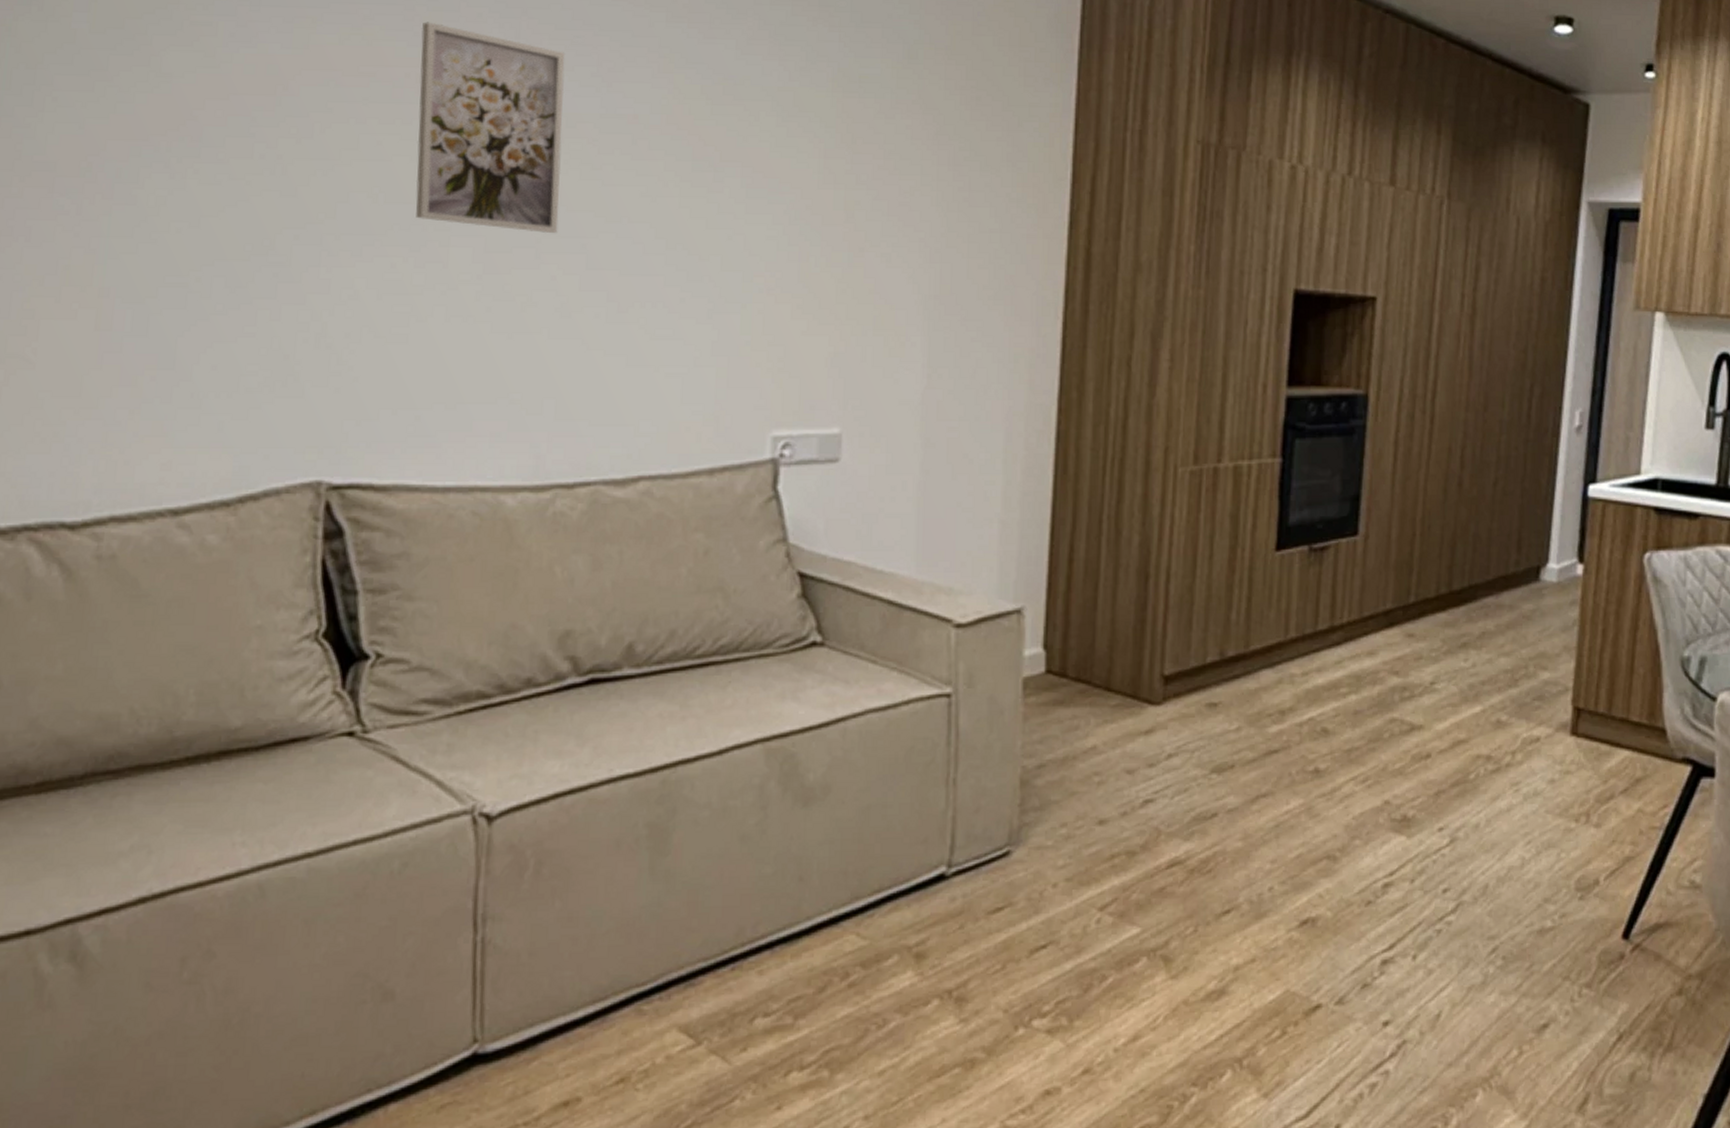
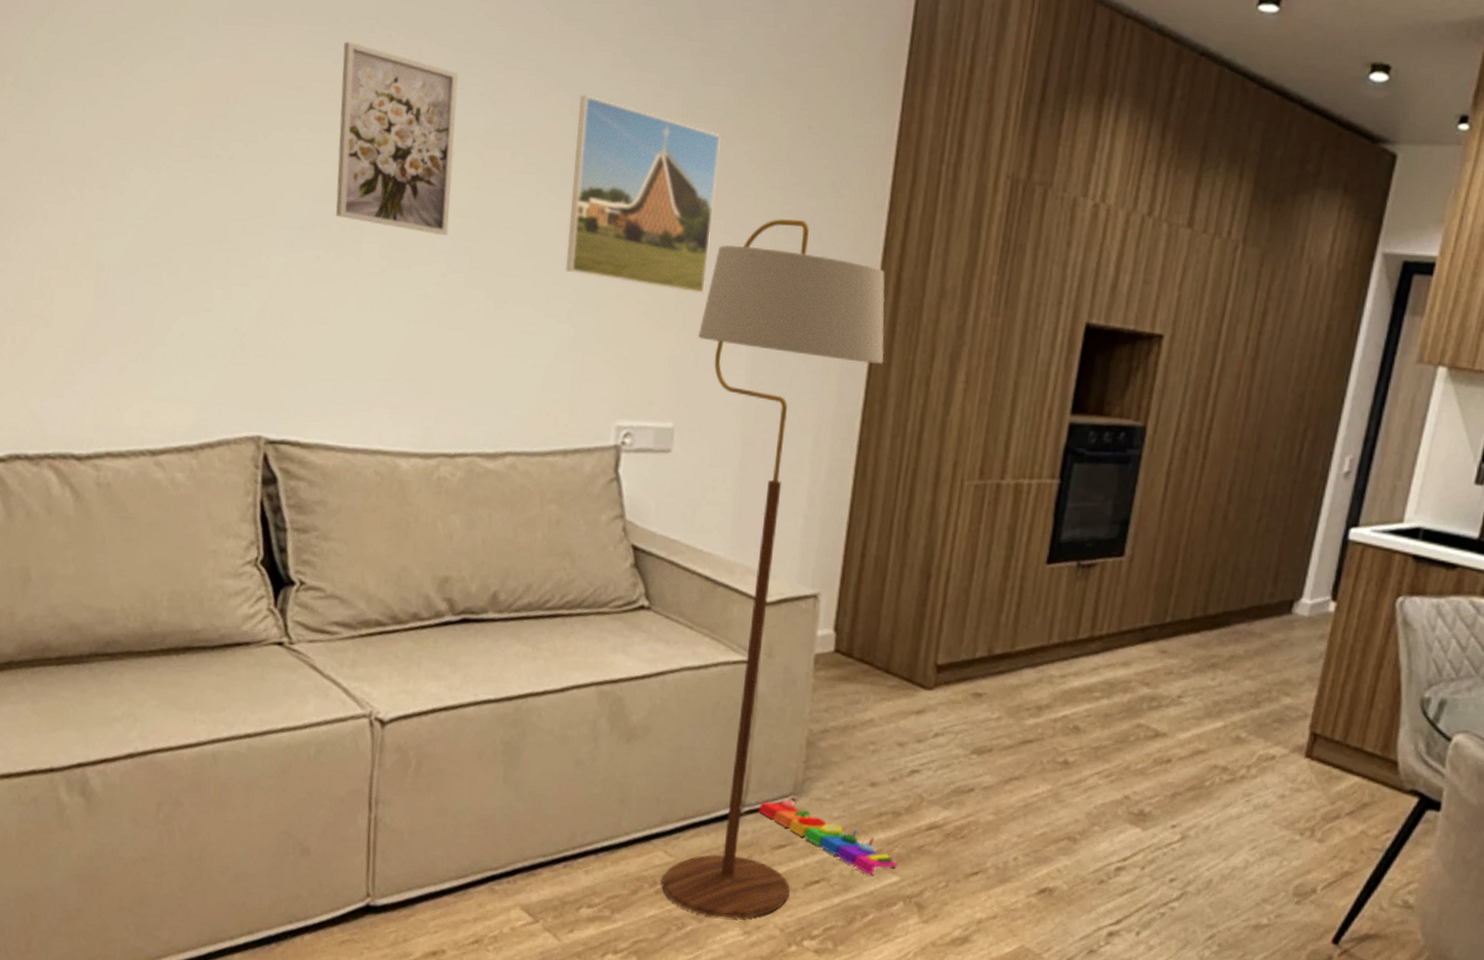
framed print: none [702,72,878,282] -> present [565,95,721,294]
floor lamp: none [854,197,1078,1007] -> present [660,219,885,918]
knob puzzle: none [968,851,1137,929] -> present [758,799,897,874]

